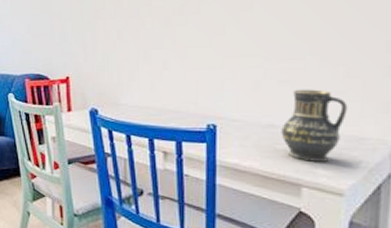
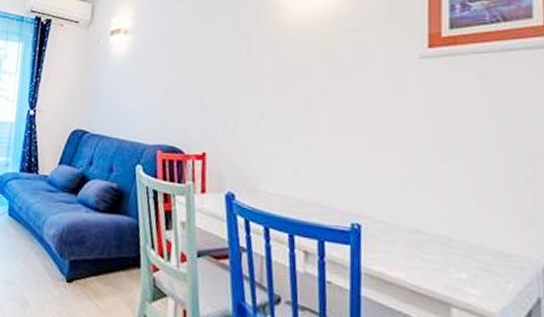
vase: present [281,89,348,162] -> none [427,193,492,279]

